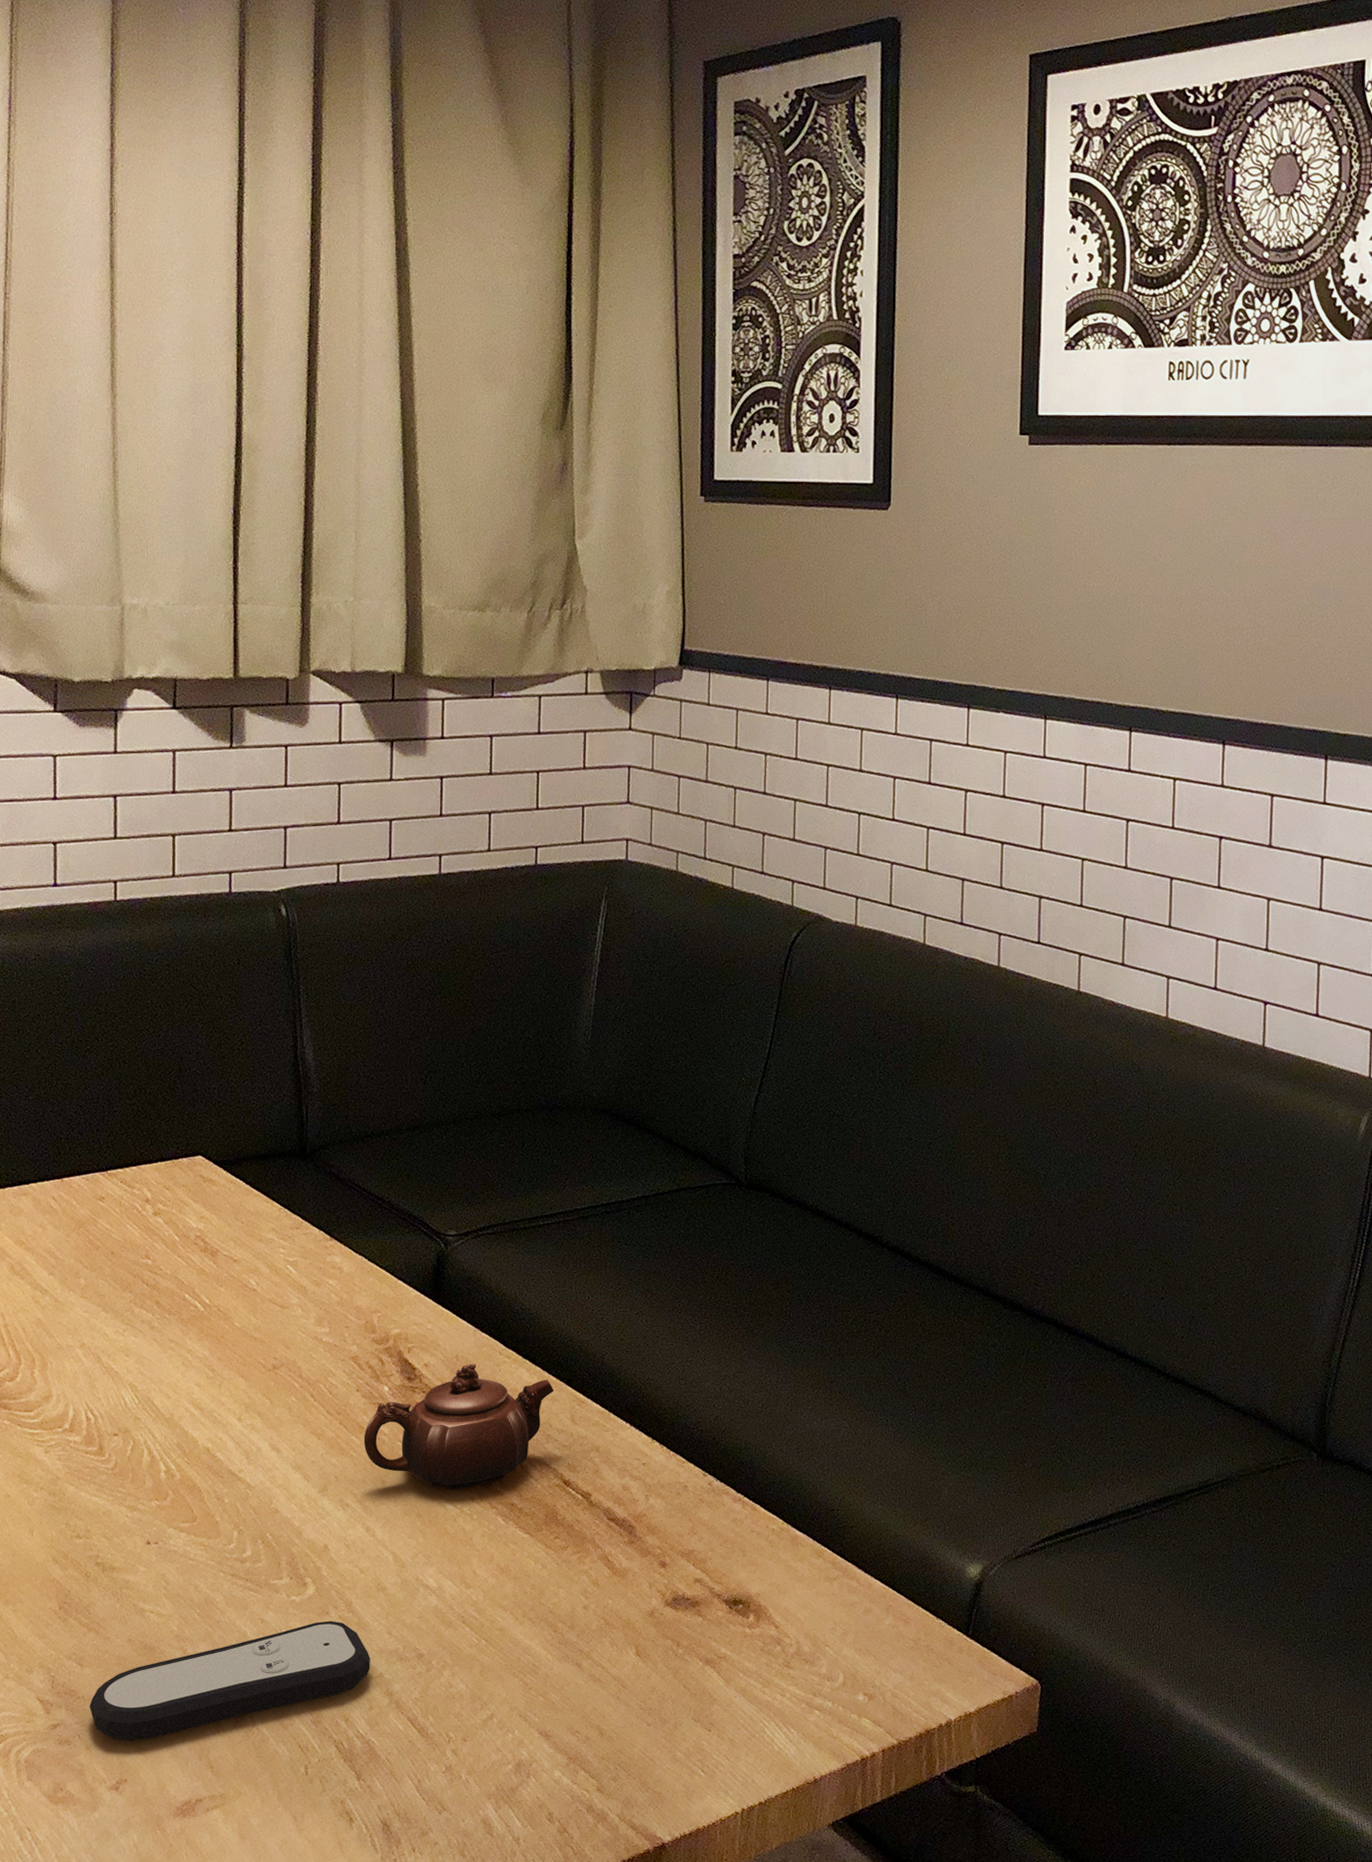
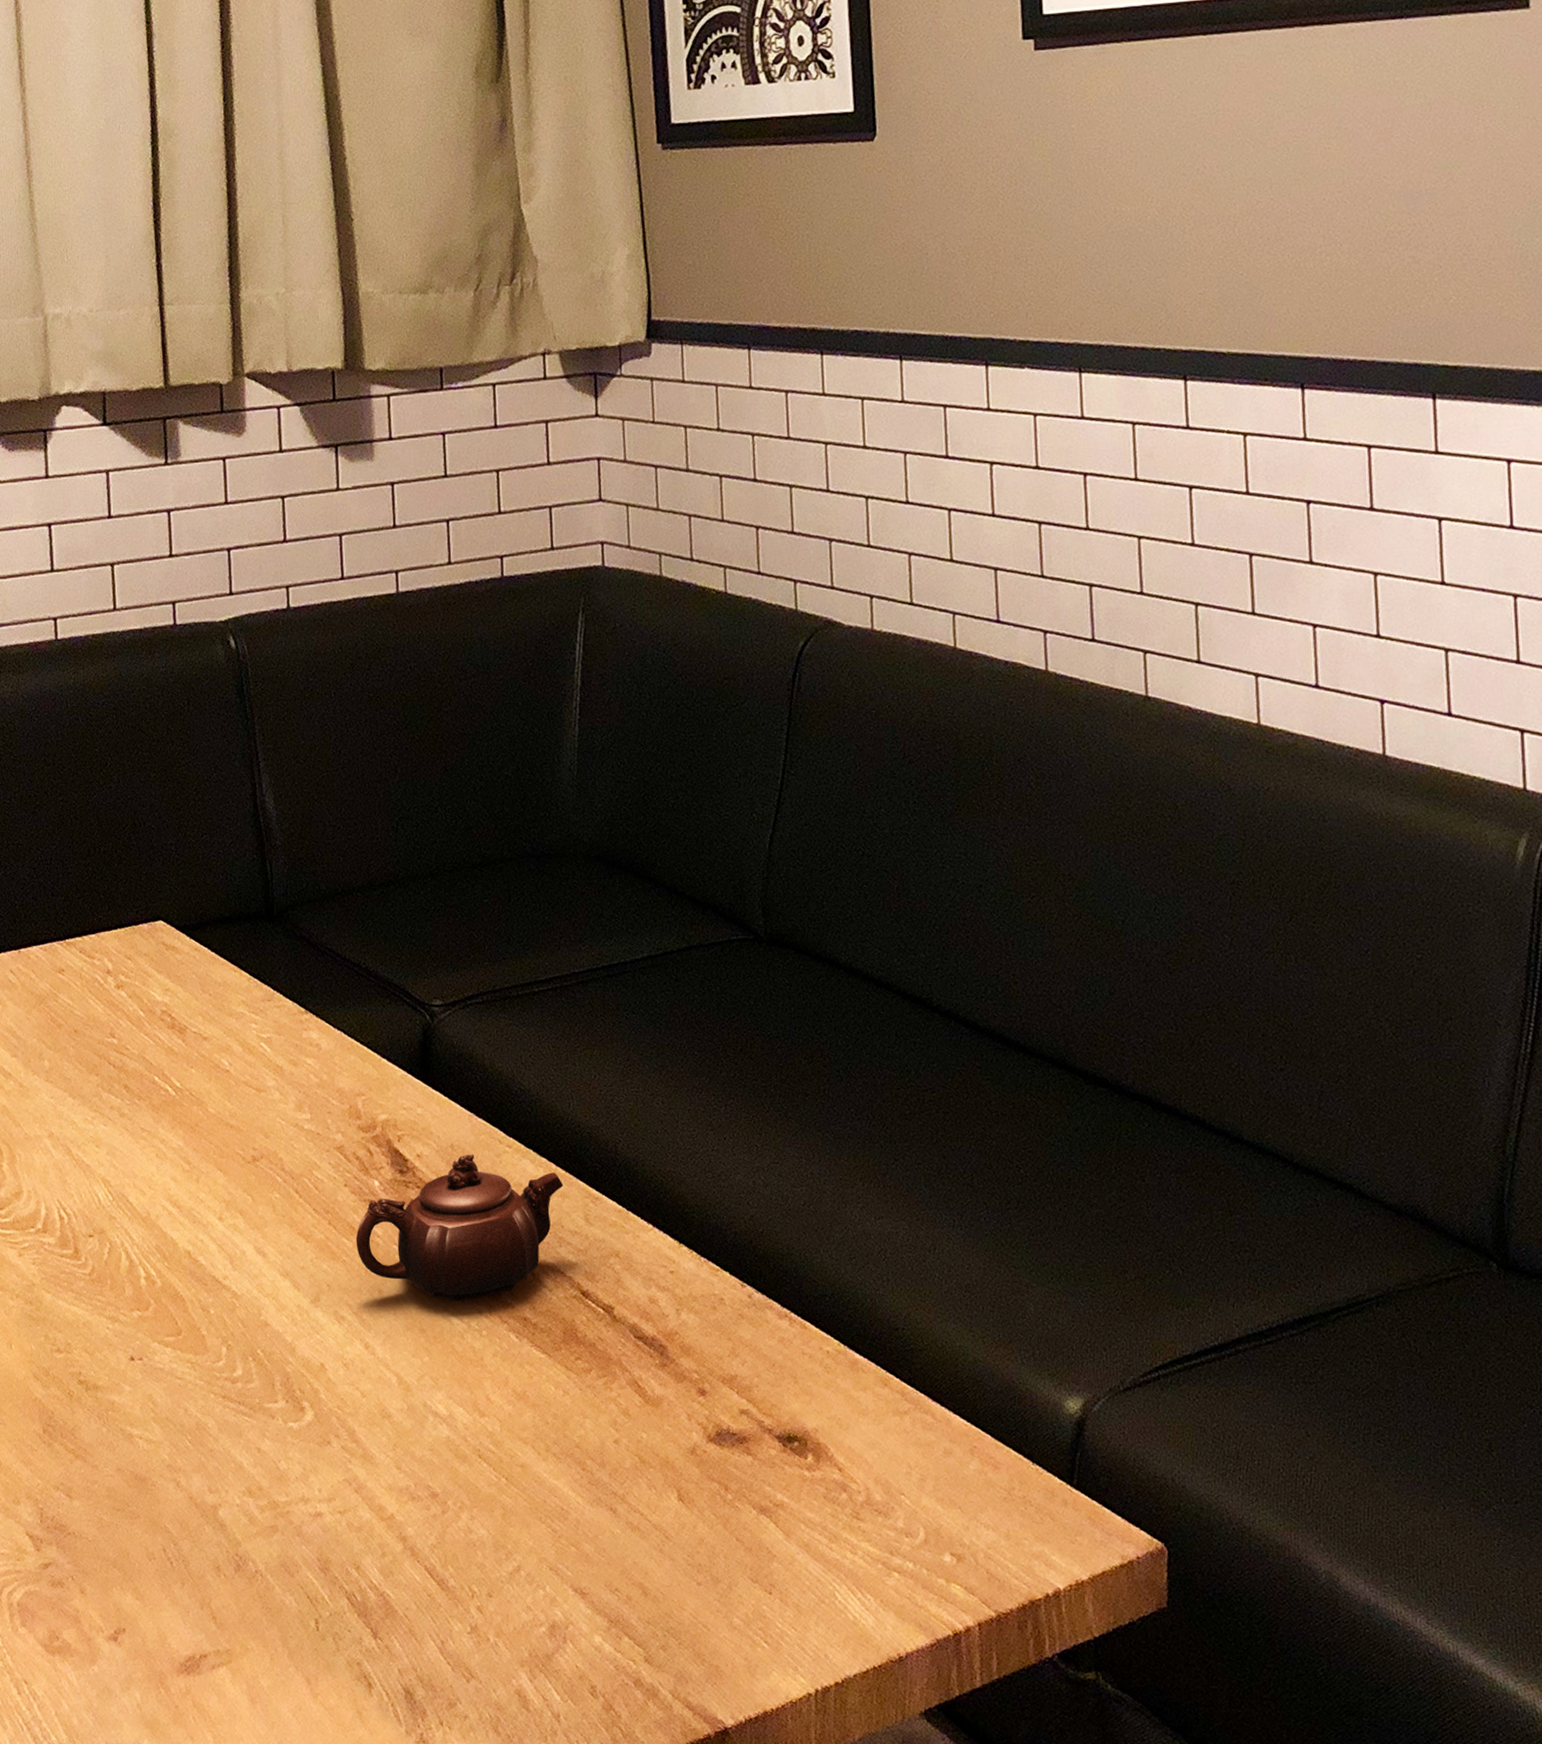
remote control: present [89,1620,370,1741] -> none [81,1451,380,1585]

